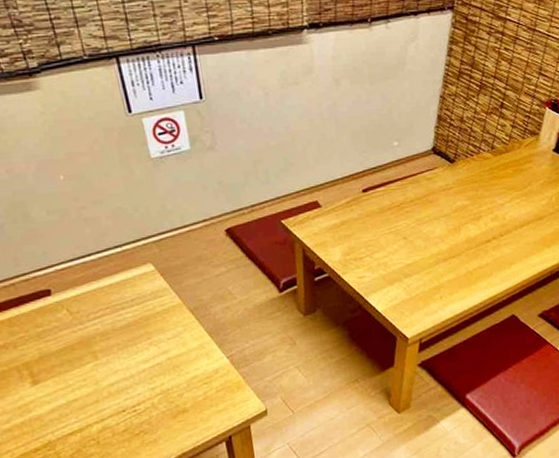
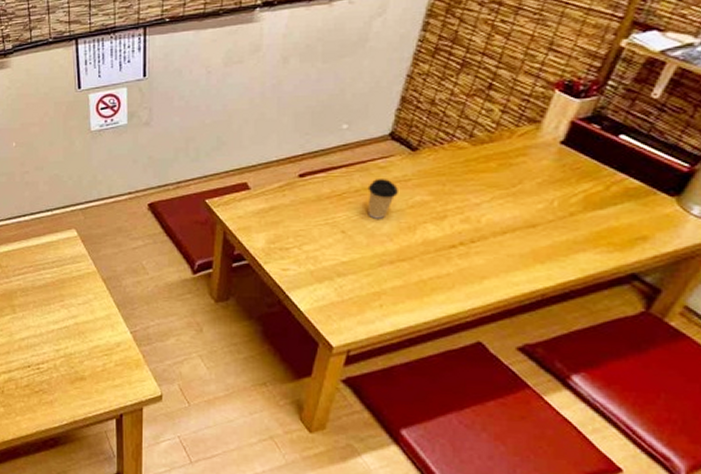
coffee cup: none [420,188,444,224] -> present [368,179,398,219]

